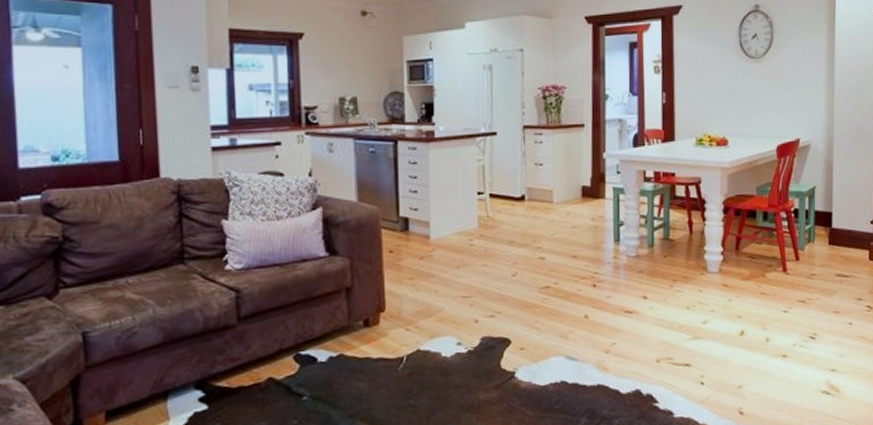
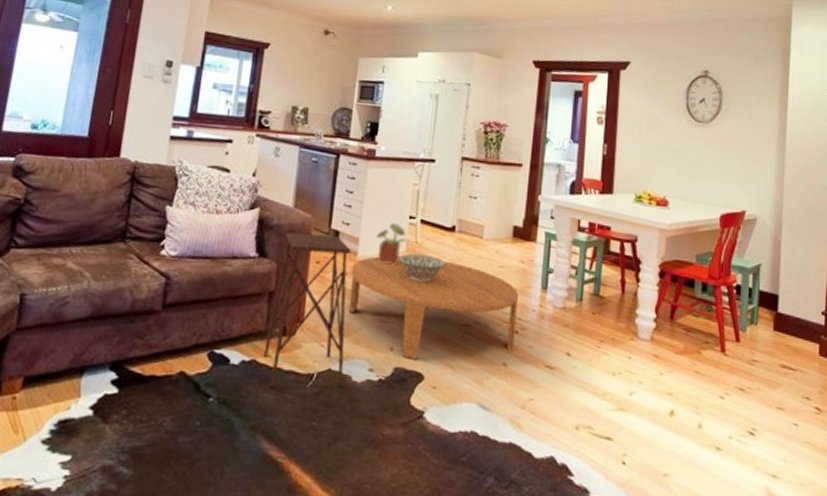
side table: none [350,222,434,377] -> present [263,232,351,389]
coffee table: none [425,230,594,327] -> present [348,256,519,360]
potted flower: none [446,201,479,243] -> present [376,223,408,265]
decorative bowl: none [472,227,520,255] -> present [398,253,446,283]

